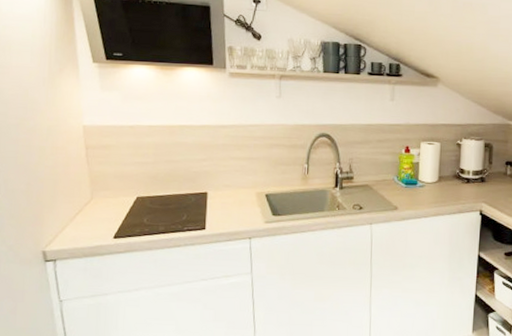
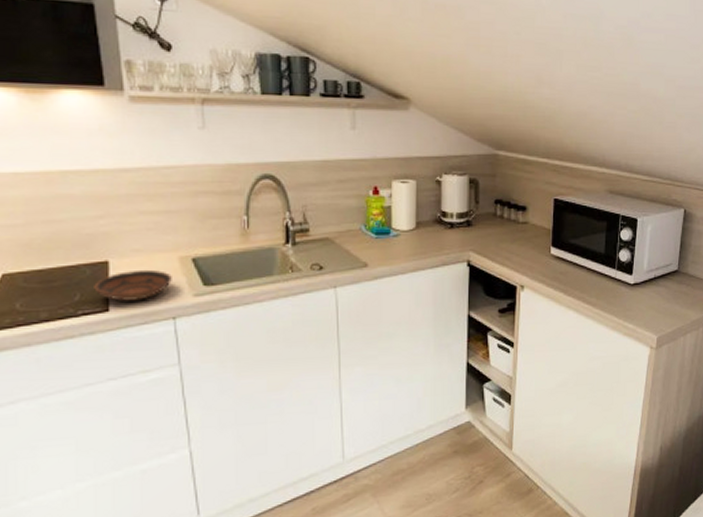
bowl: none [196,200,250,223] -> present [94,269,172,301]

